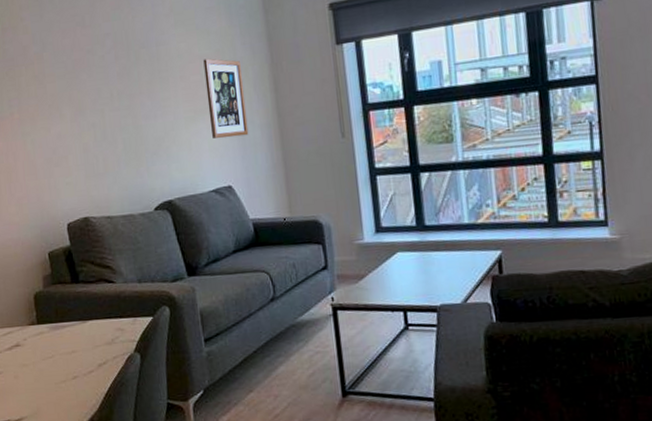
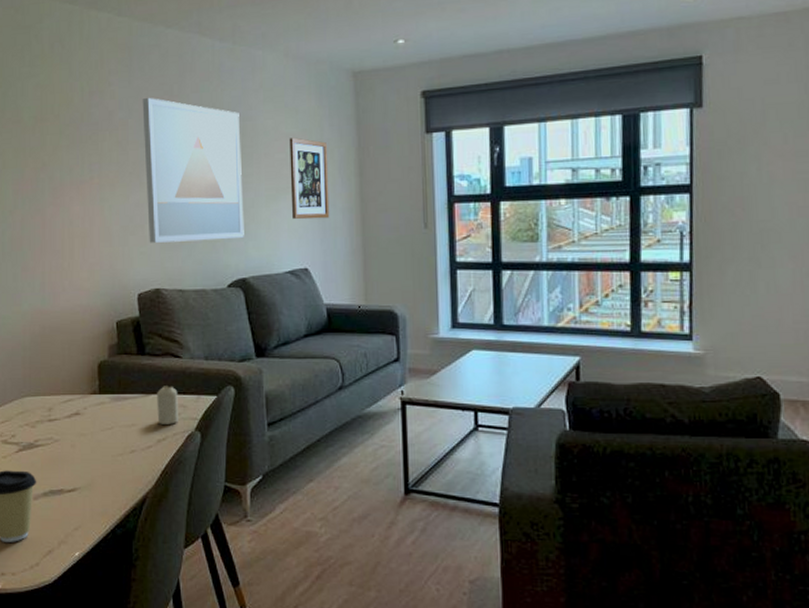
wall art: none [55,29,167,173] -> present [142,97,244,243]
candle: none [94,310,117,349] -> present [157,386,178,424]

